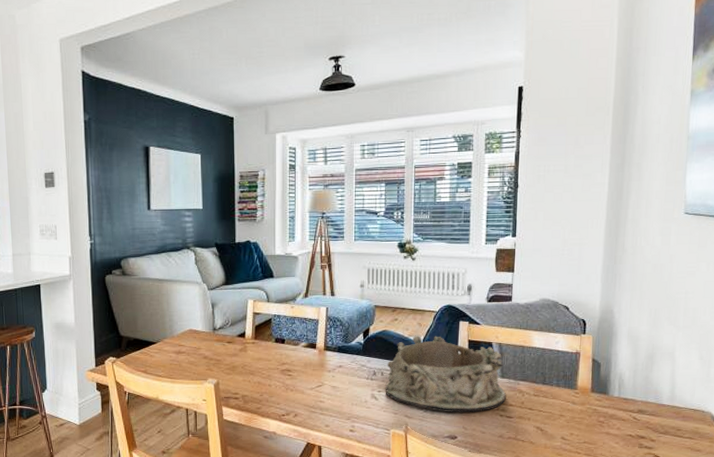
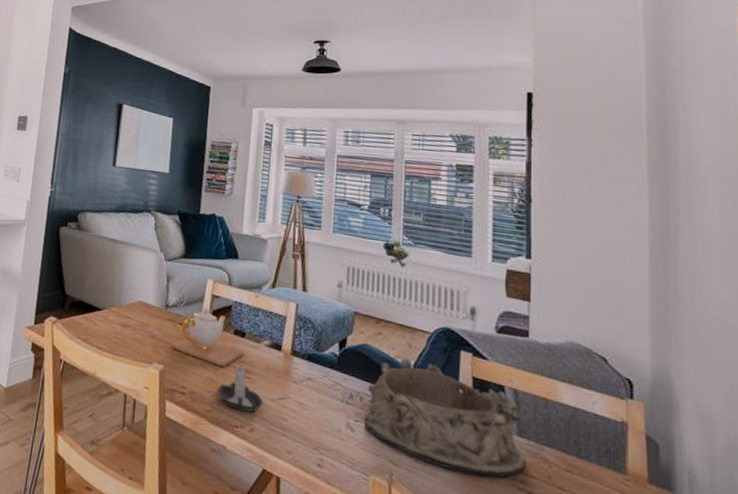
teapot: none [222,324,286,370] -> present [171,306,245,367]
candle: none [265,364,304,402] -> present [217,363,263,413]

